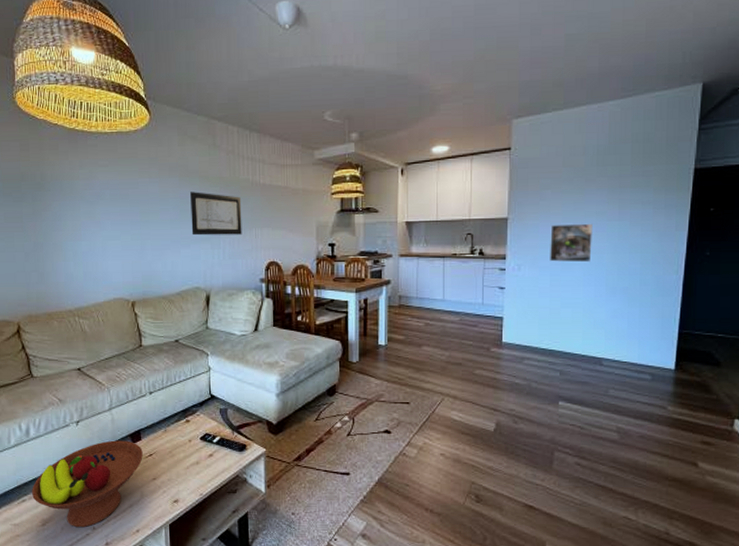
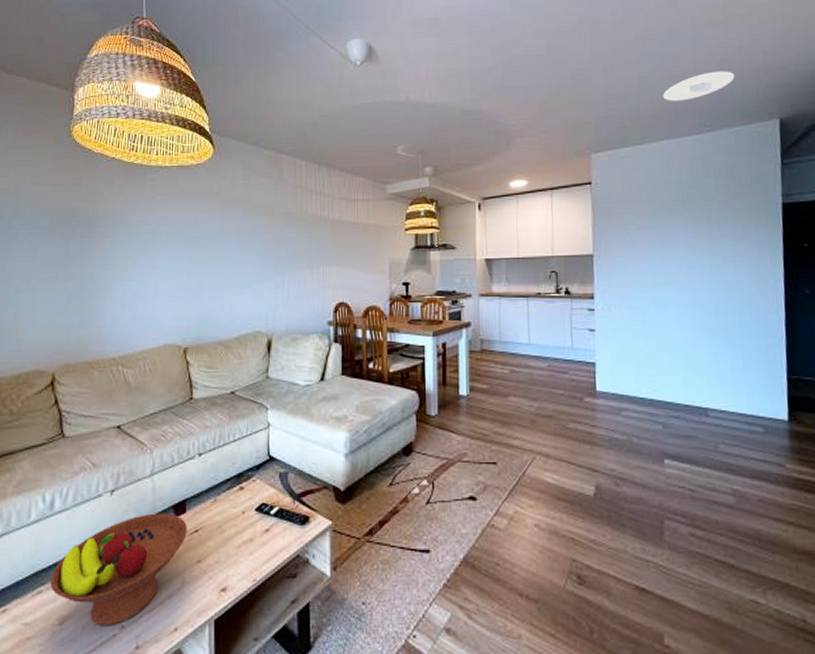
wall art: present [190,192,242,236] -> none [254,228,309,275]
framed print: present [550,223,593,263] -> none [639,260,685,302]
recessed light: none [588,32,663,65] -> present [663,71,735,101]

